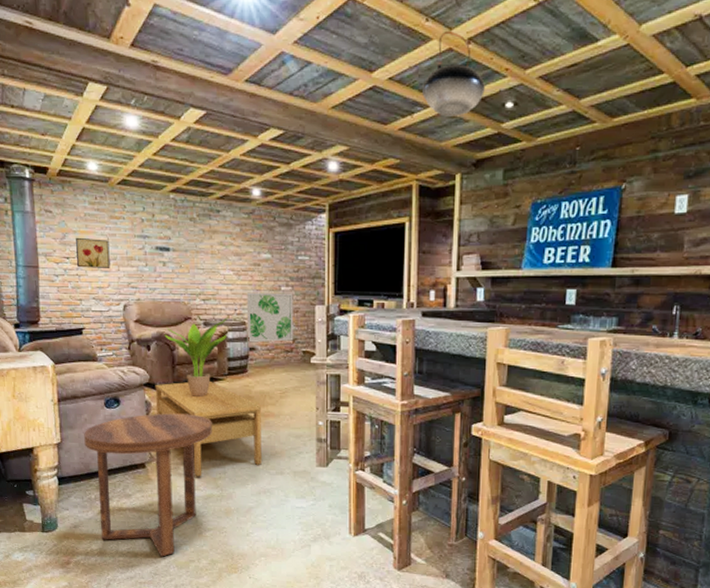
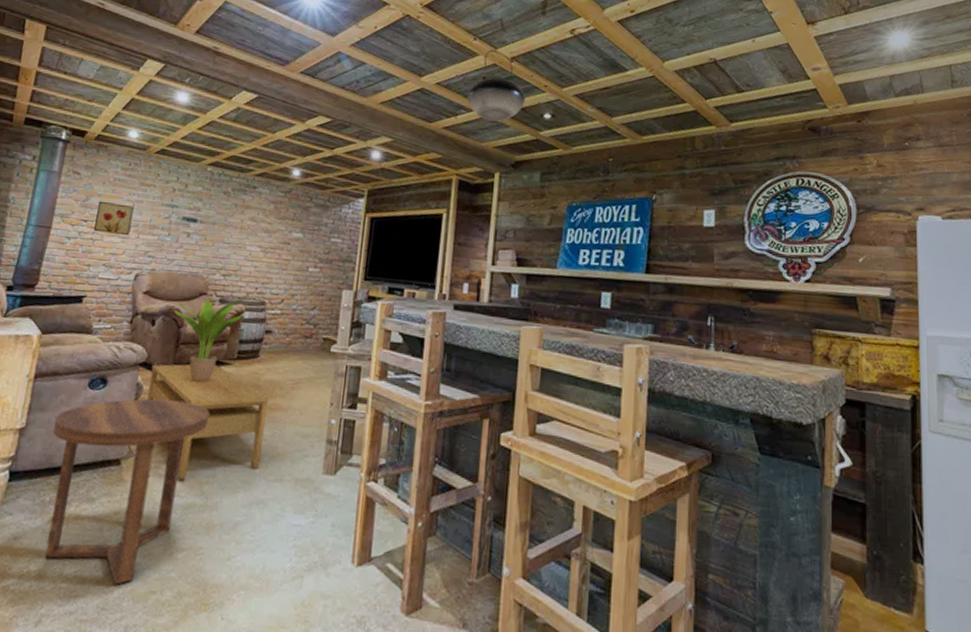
wall art: present [246,292,294,343] -> none [264,270,321,326]

